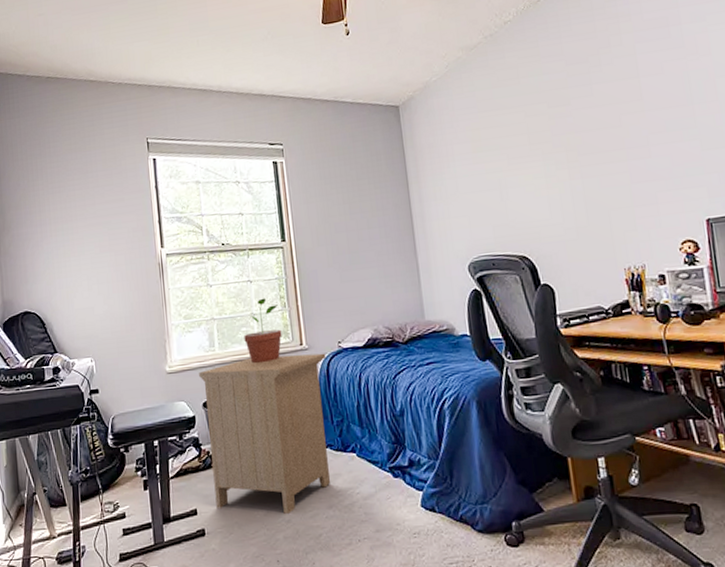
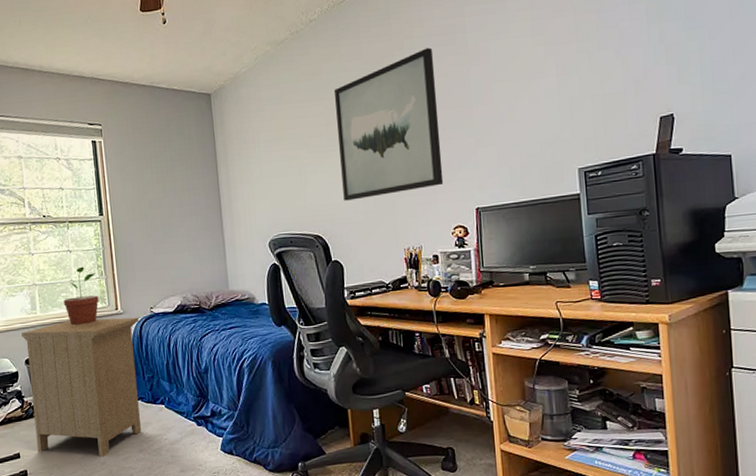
wall art: none [535,43,666,217] -> present [335,47,444,201]

